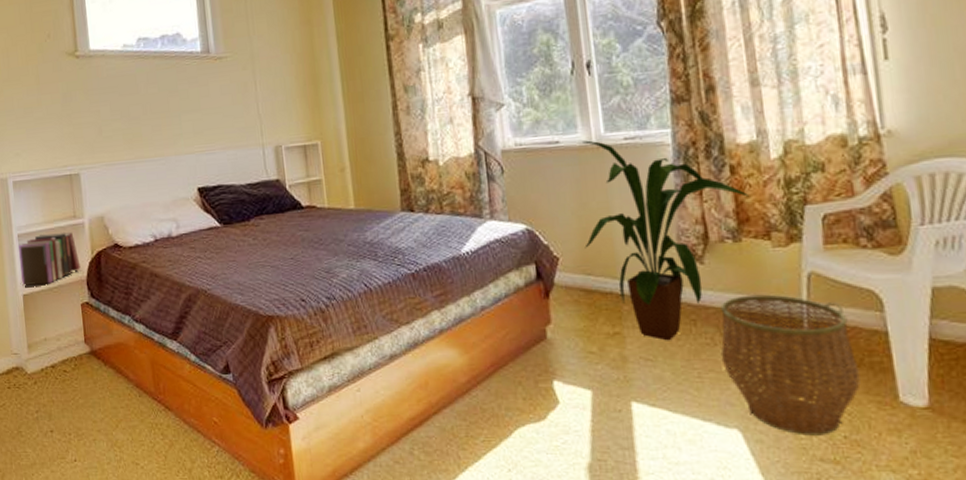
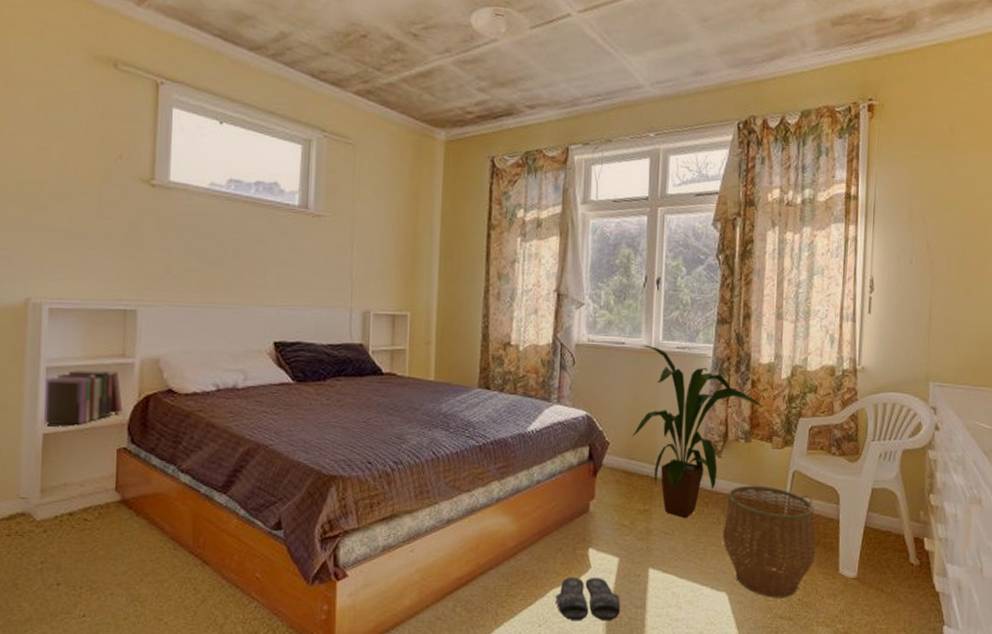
slippers: none [522,413,603,464] -> present [555,577,621,620]

